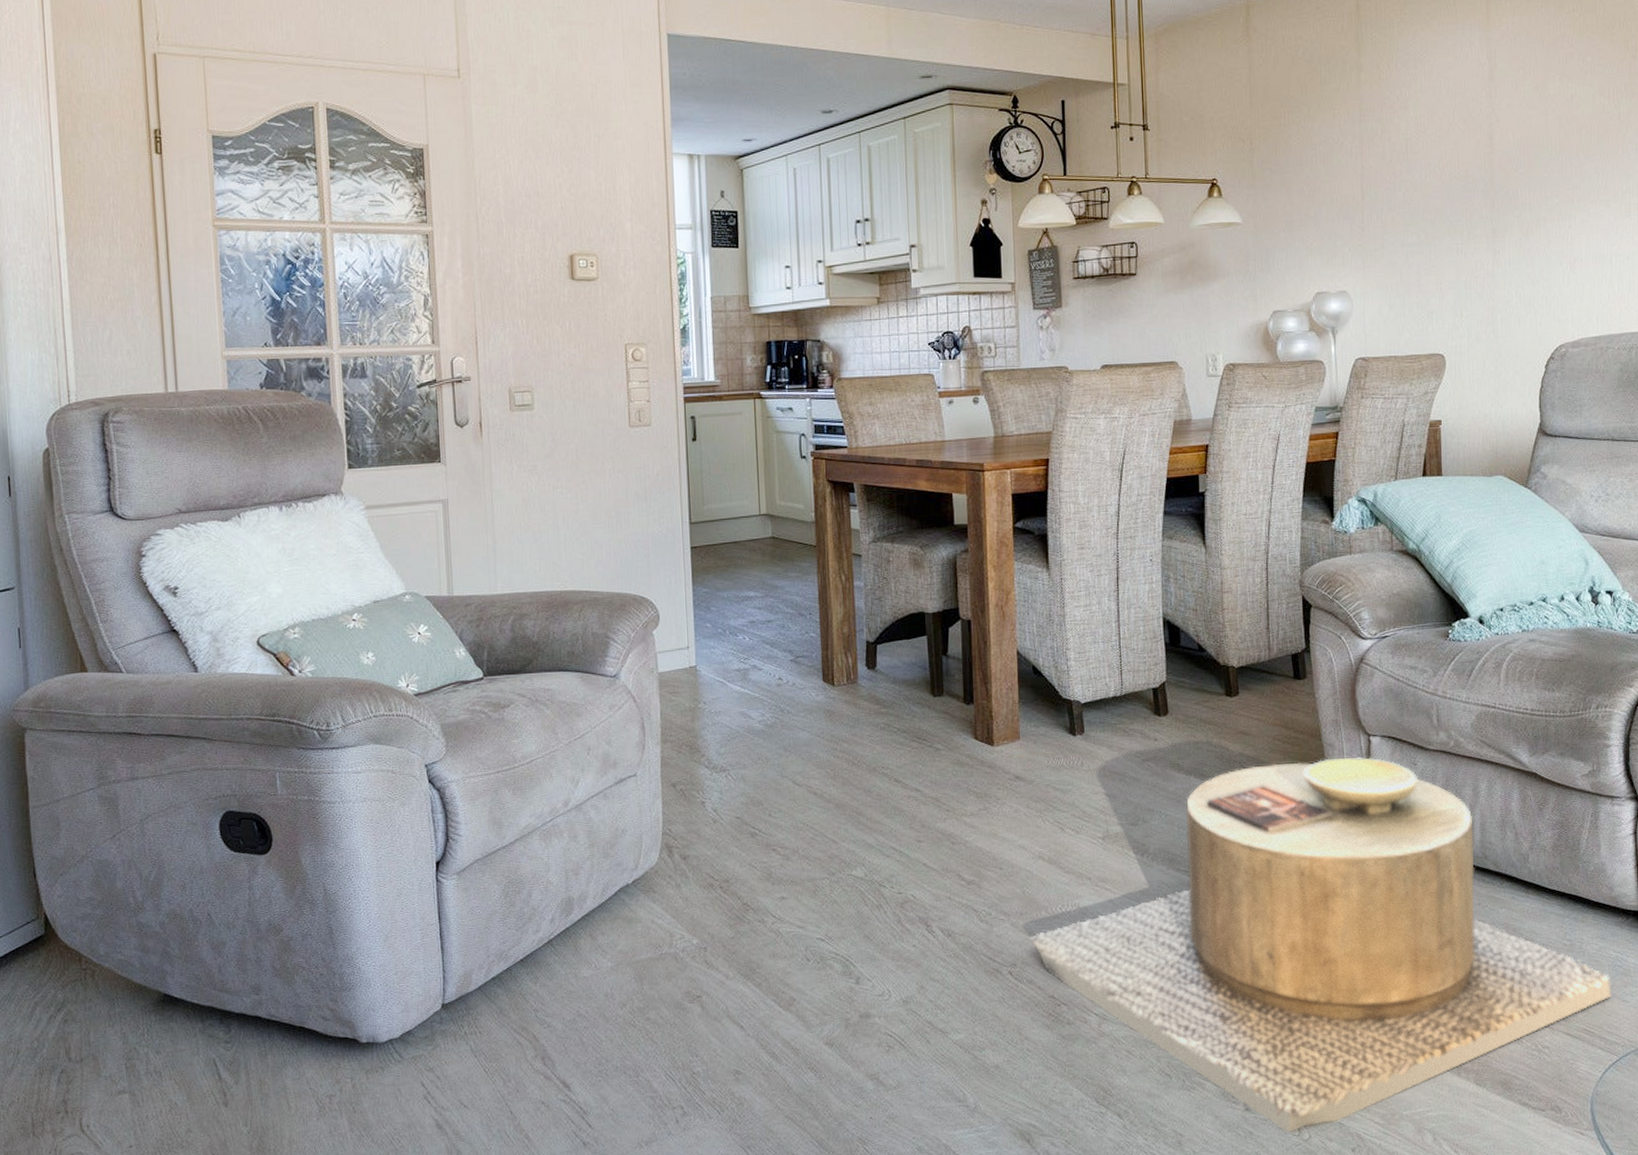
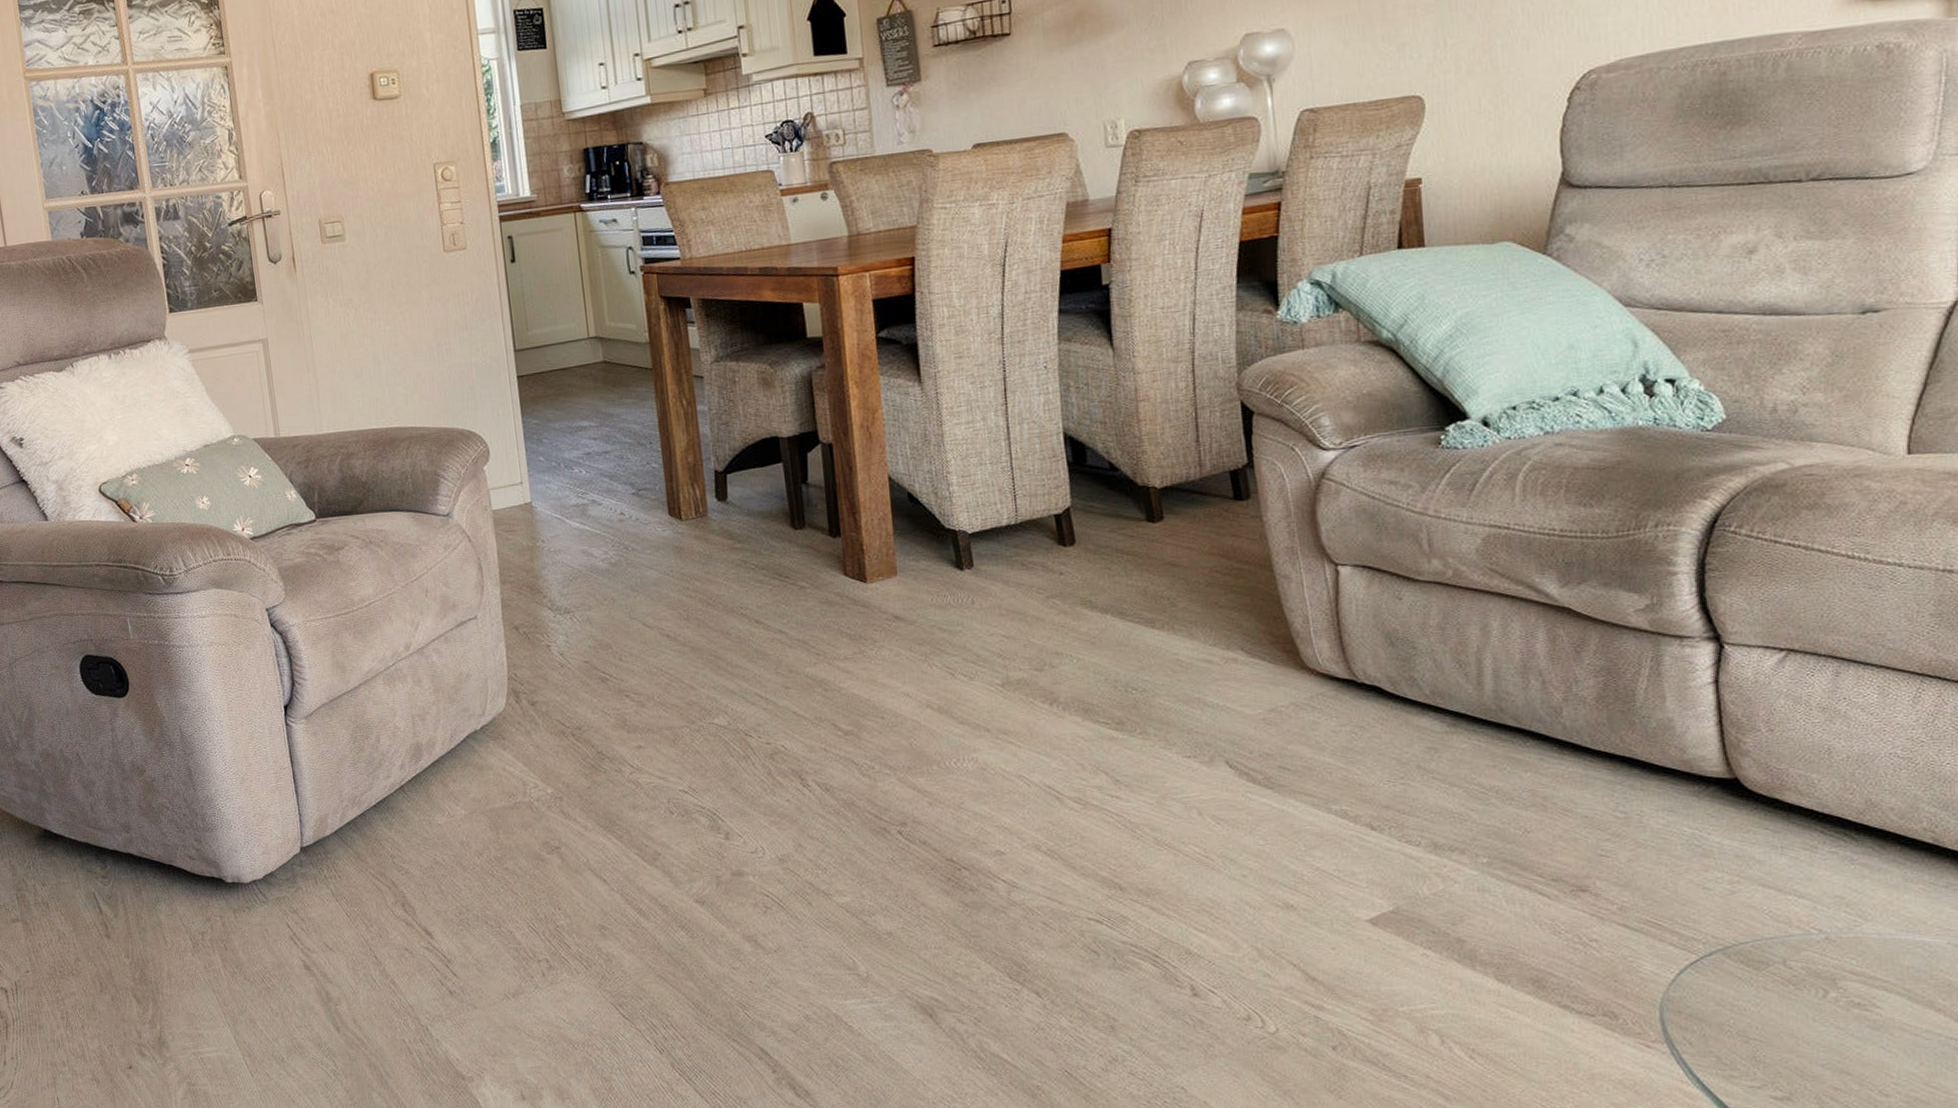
side table: present [1029,757,1612,1133] -> none [919,591,1687,1024]

